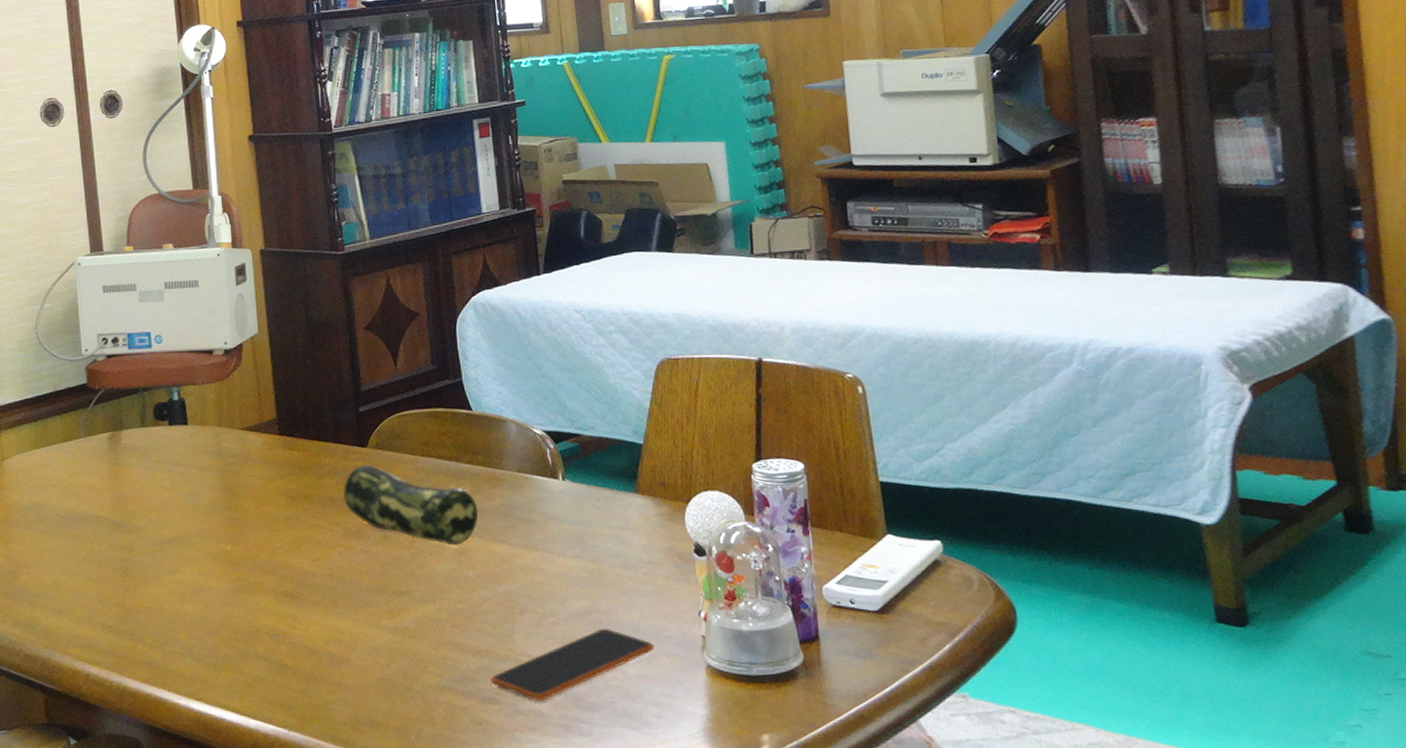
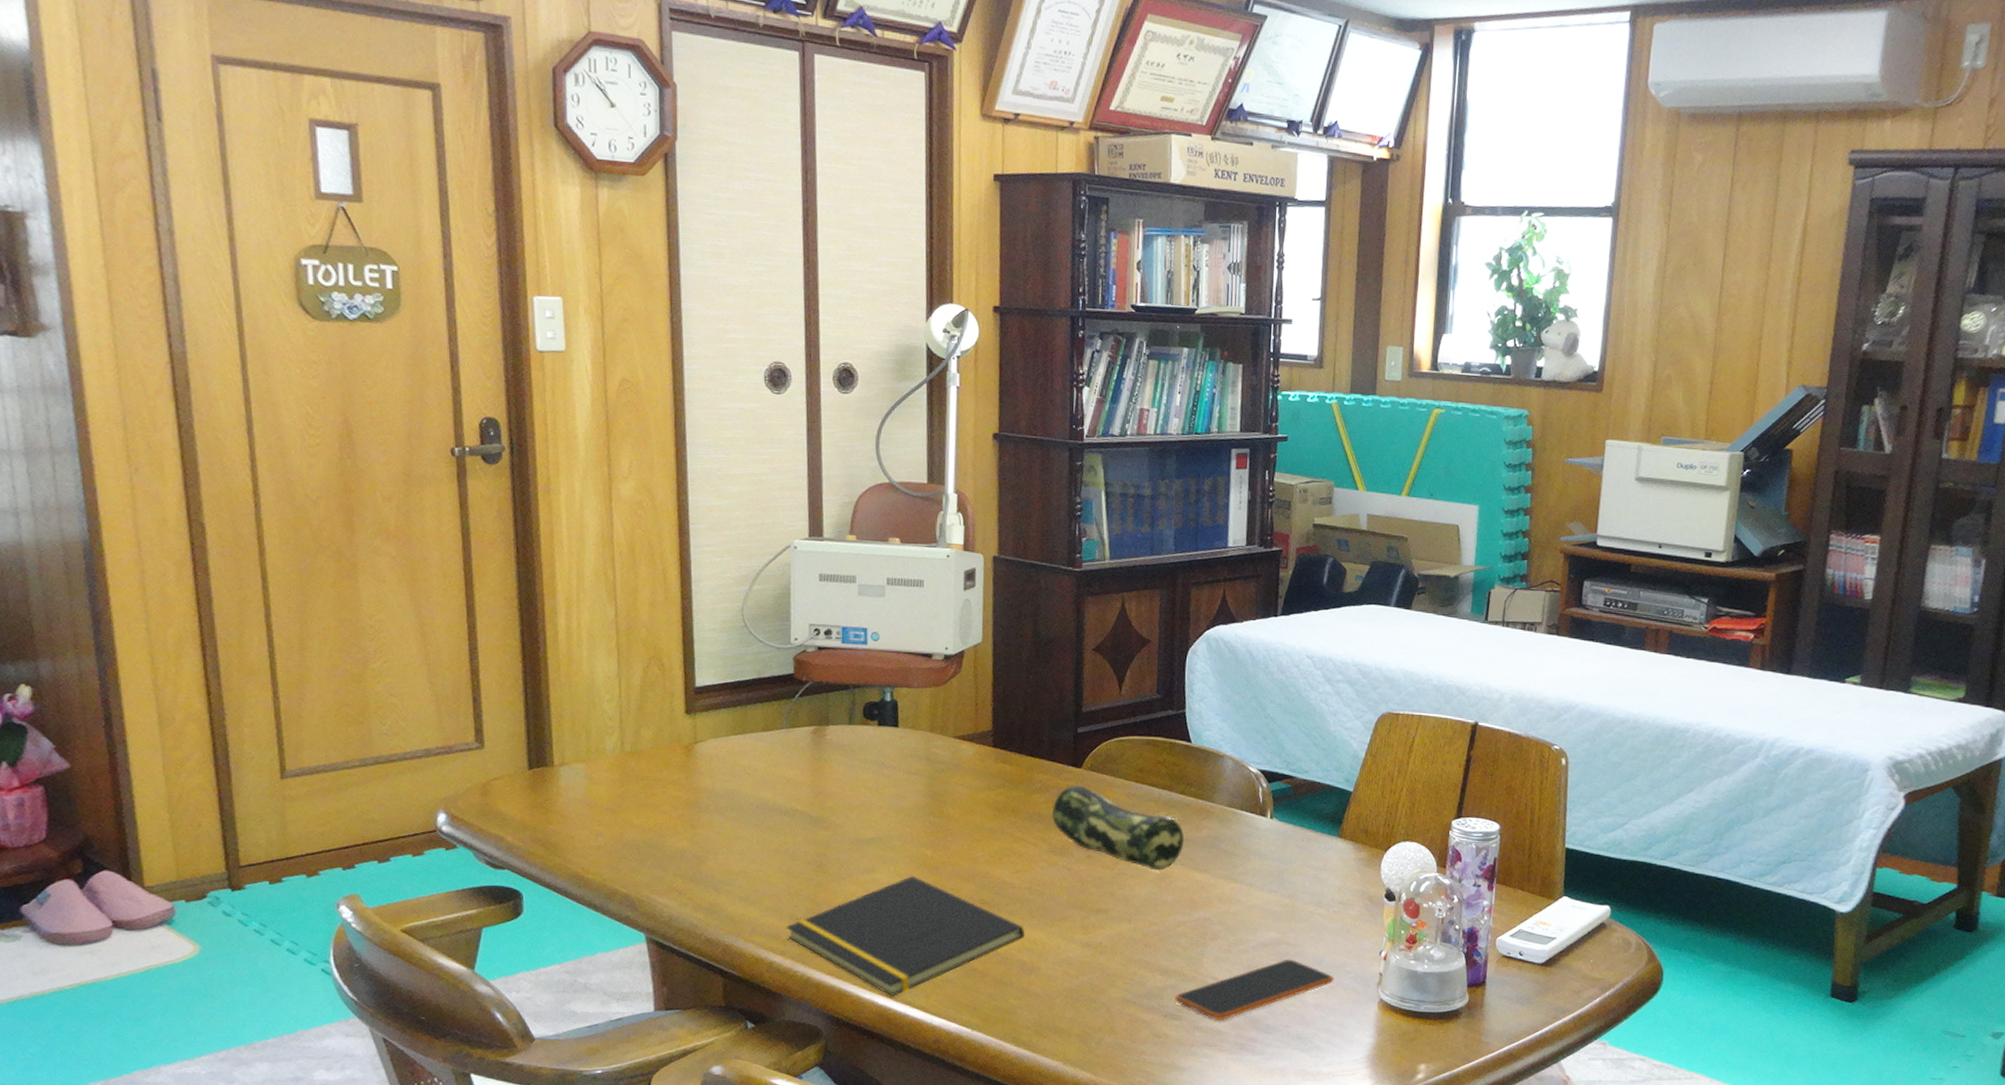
notepad: none [99,572,331,700] -> present [786,875,1025,996]

